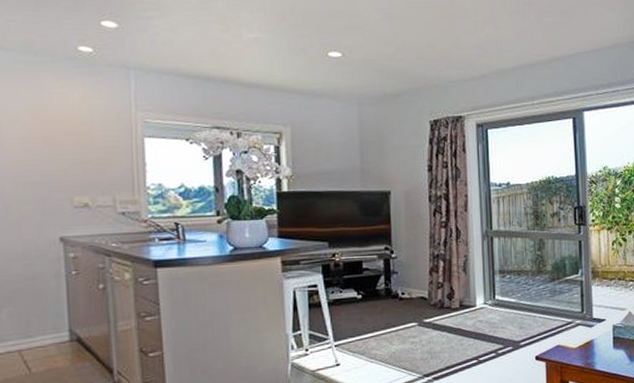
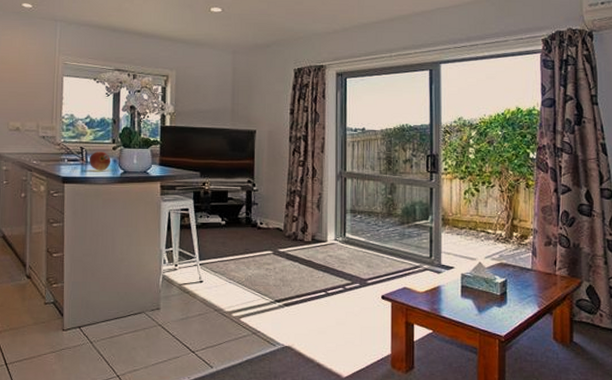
fruit: none [187,226,216,250] -> present [89,152,111,171]

